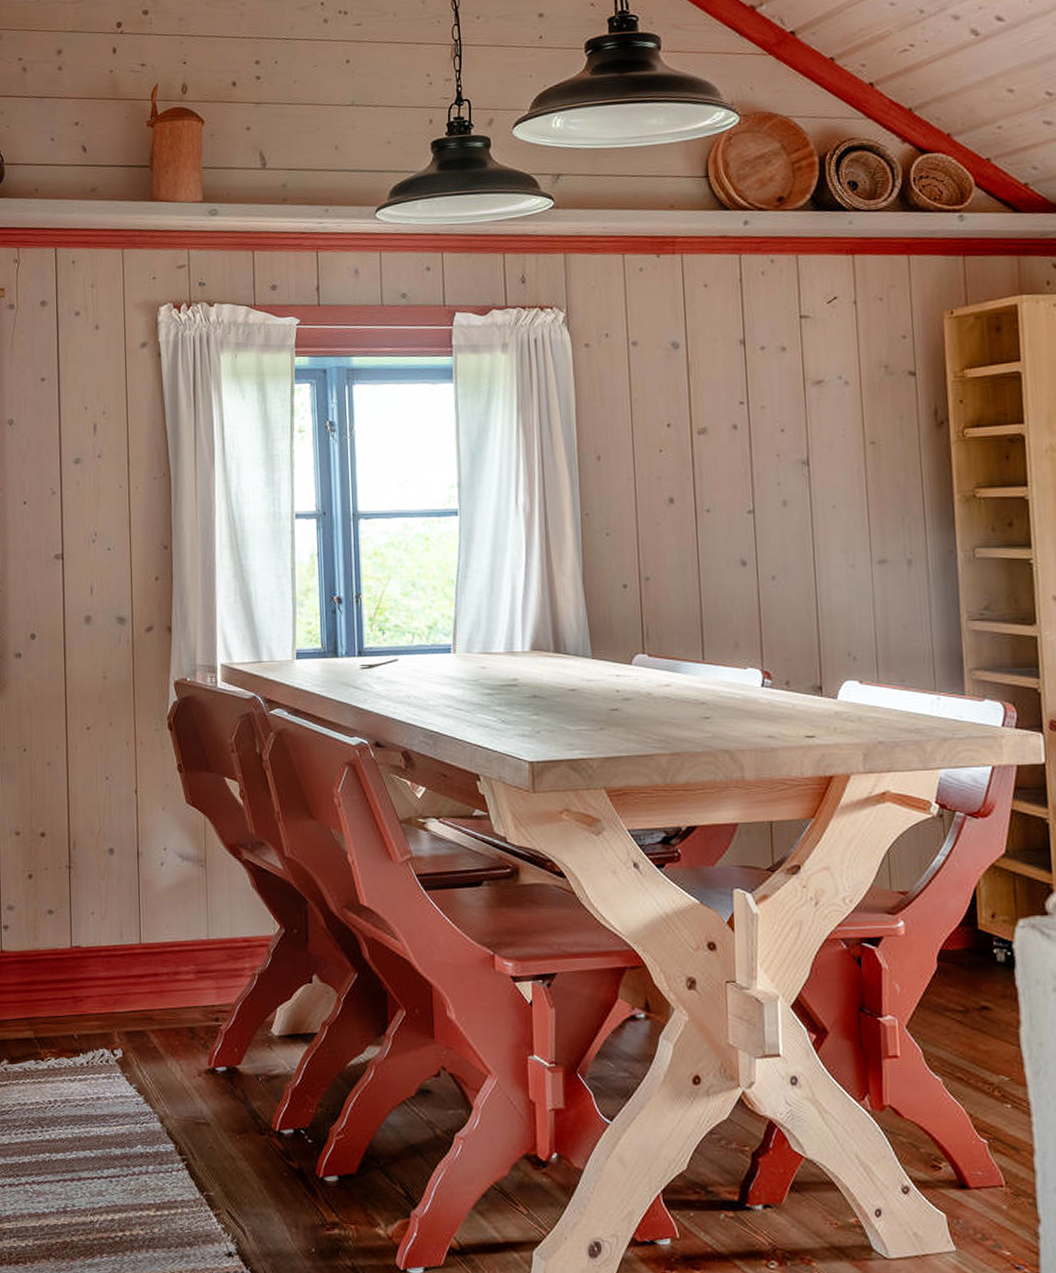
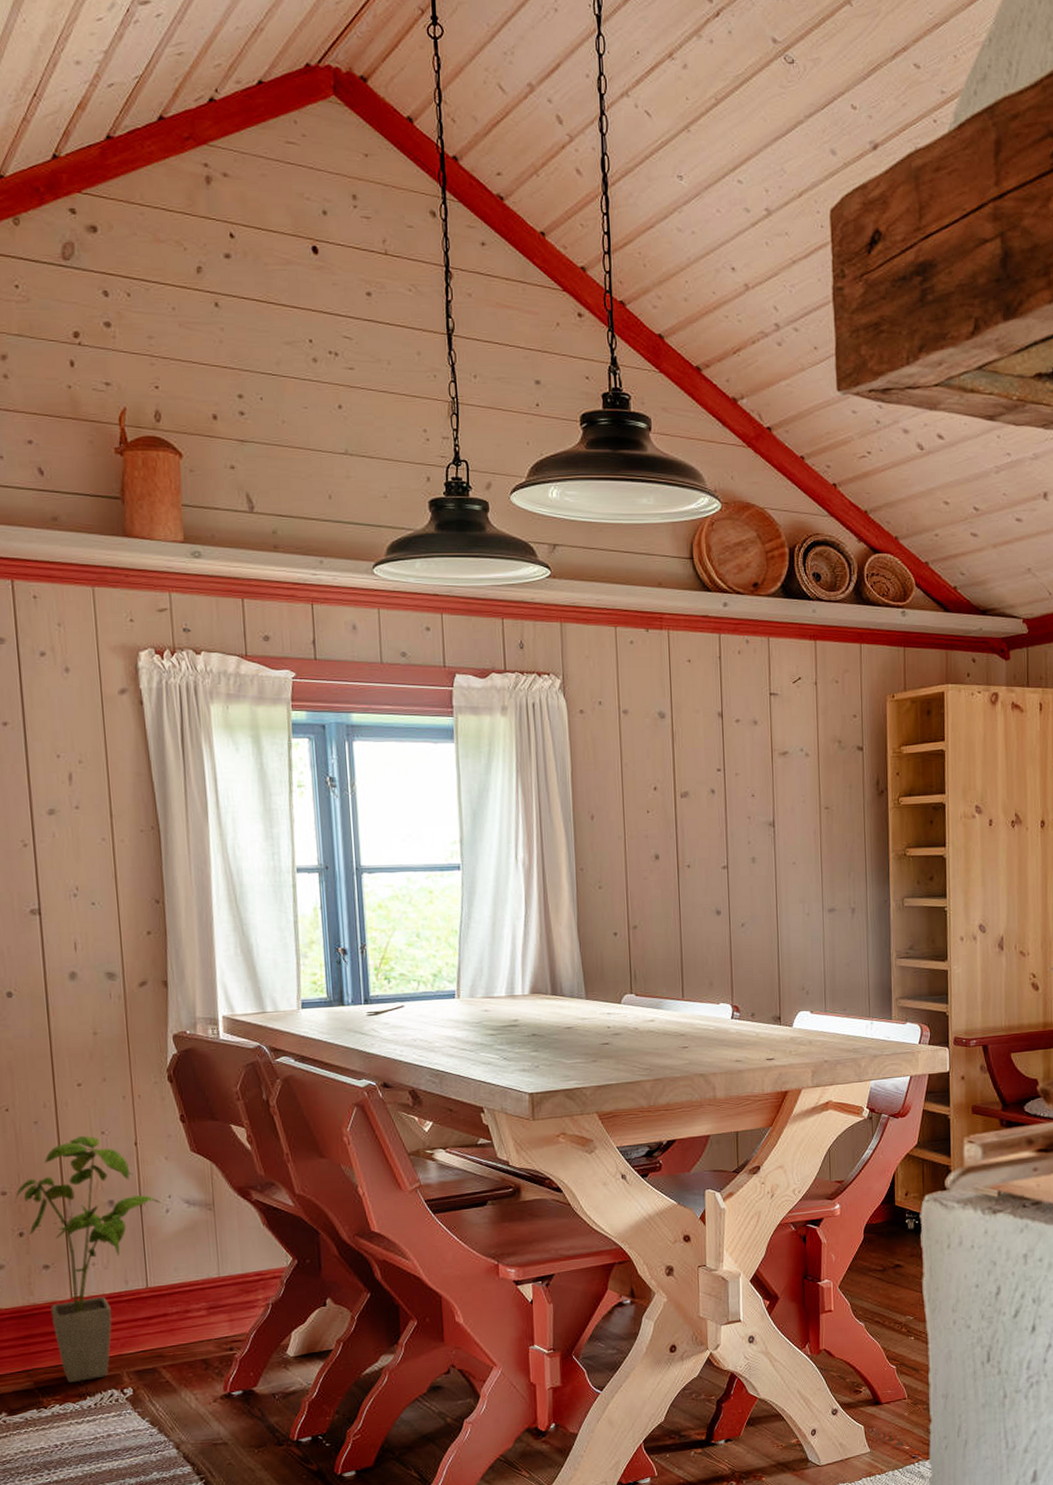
house plant: none [27,780,156,1037] -> present [15,1135,160,1384]

